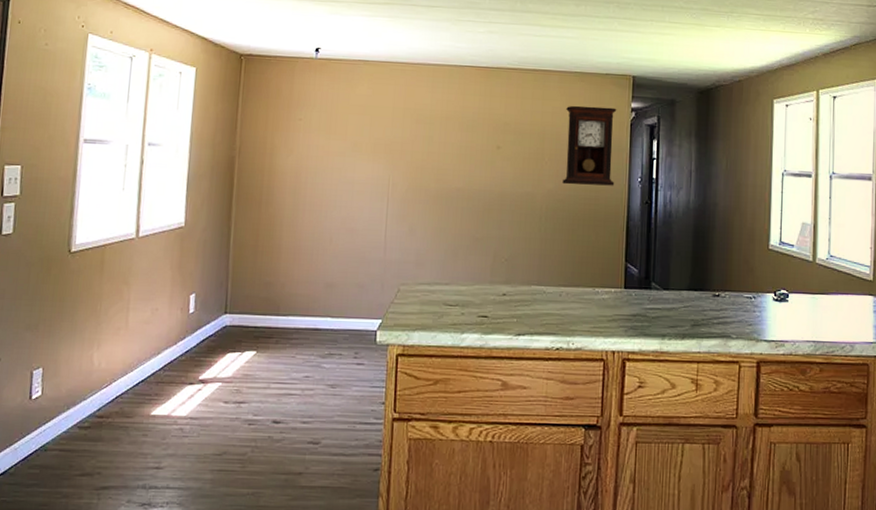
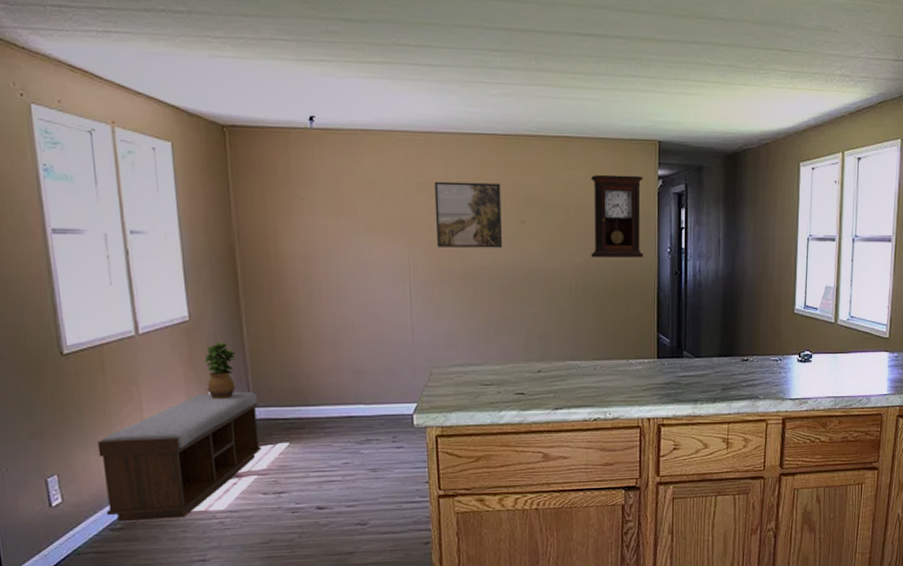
bench: none [78,297,234,421] -> present [97,391,261,522]
potted plant: none [189,248,221,304] -> present [203,342,236,400]
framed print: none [417,107,481,172] -> present [434,181,503,248]

